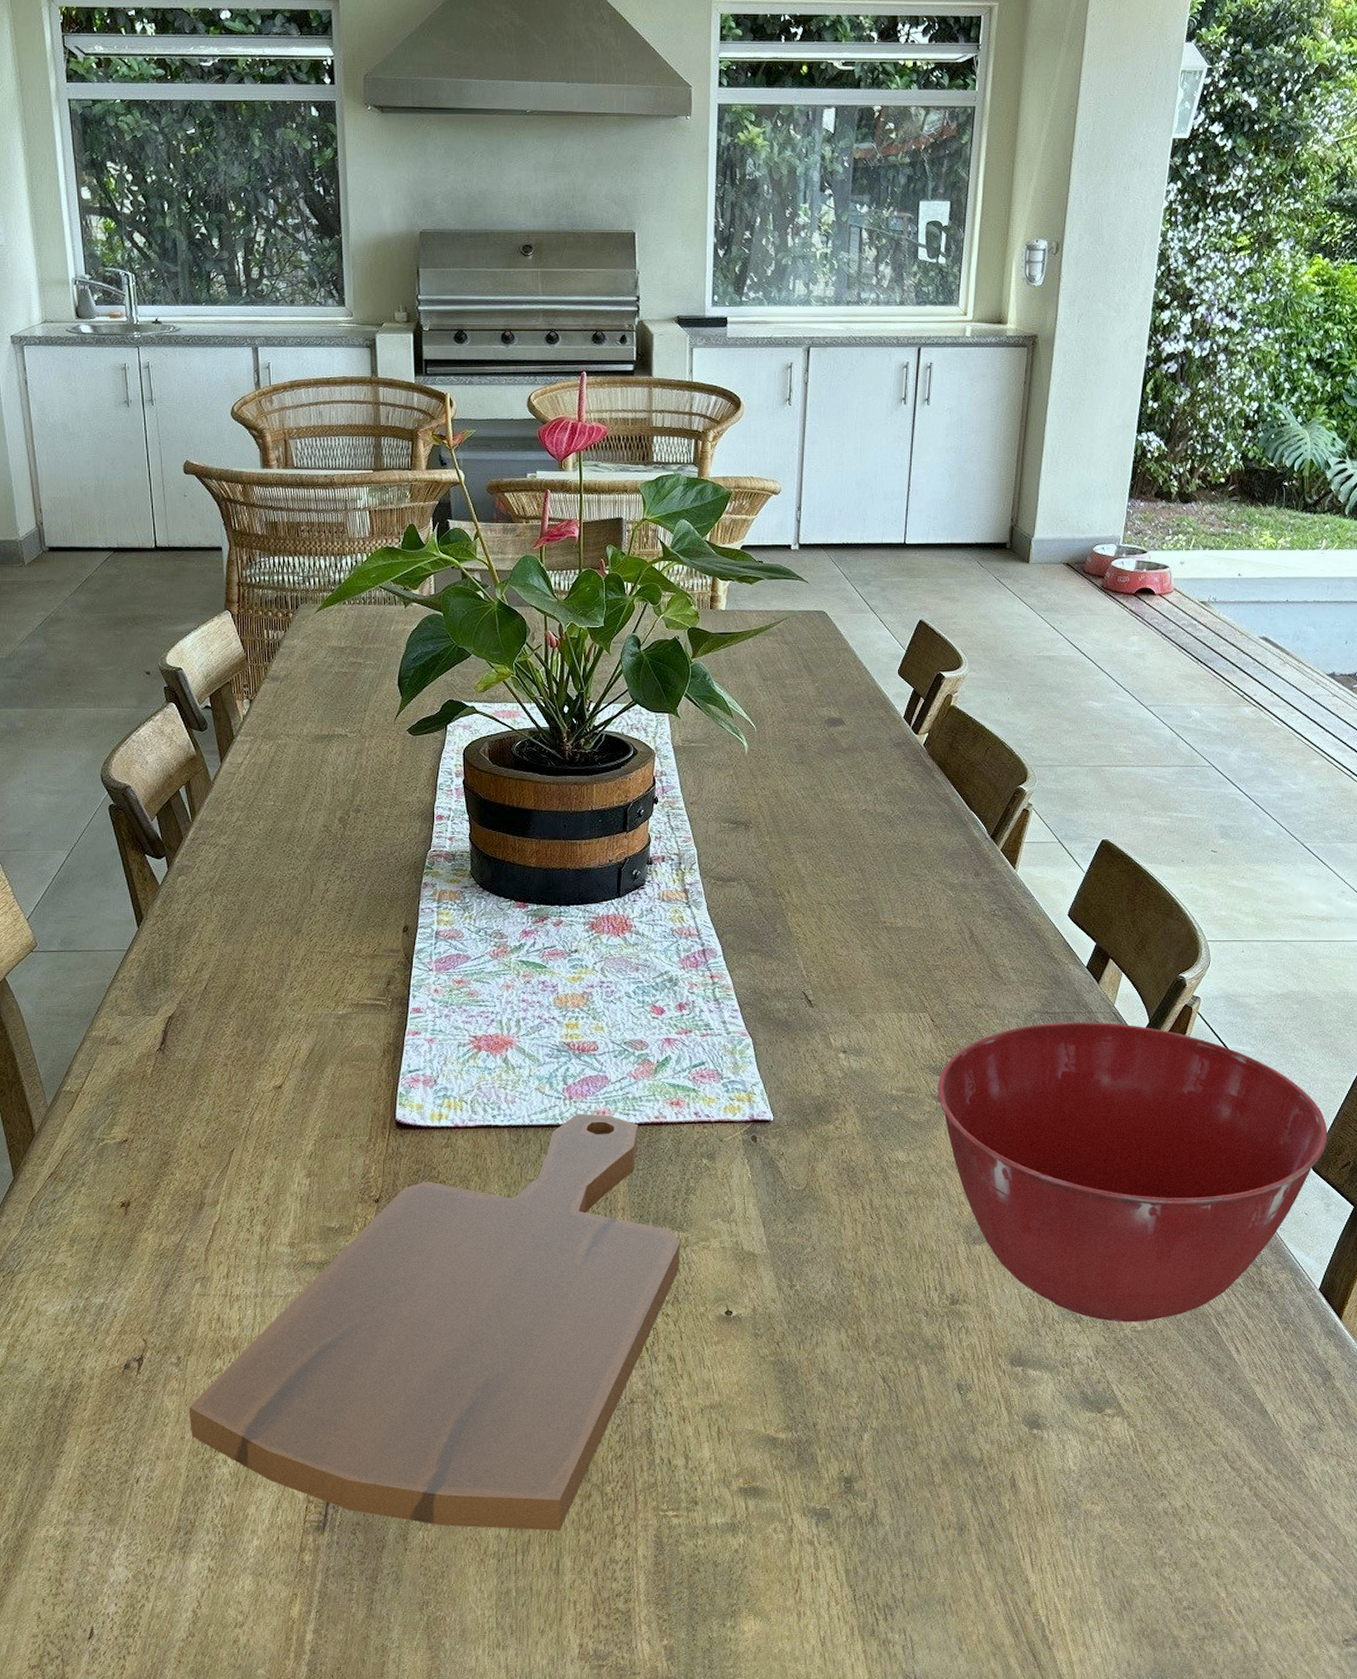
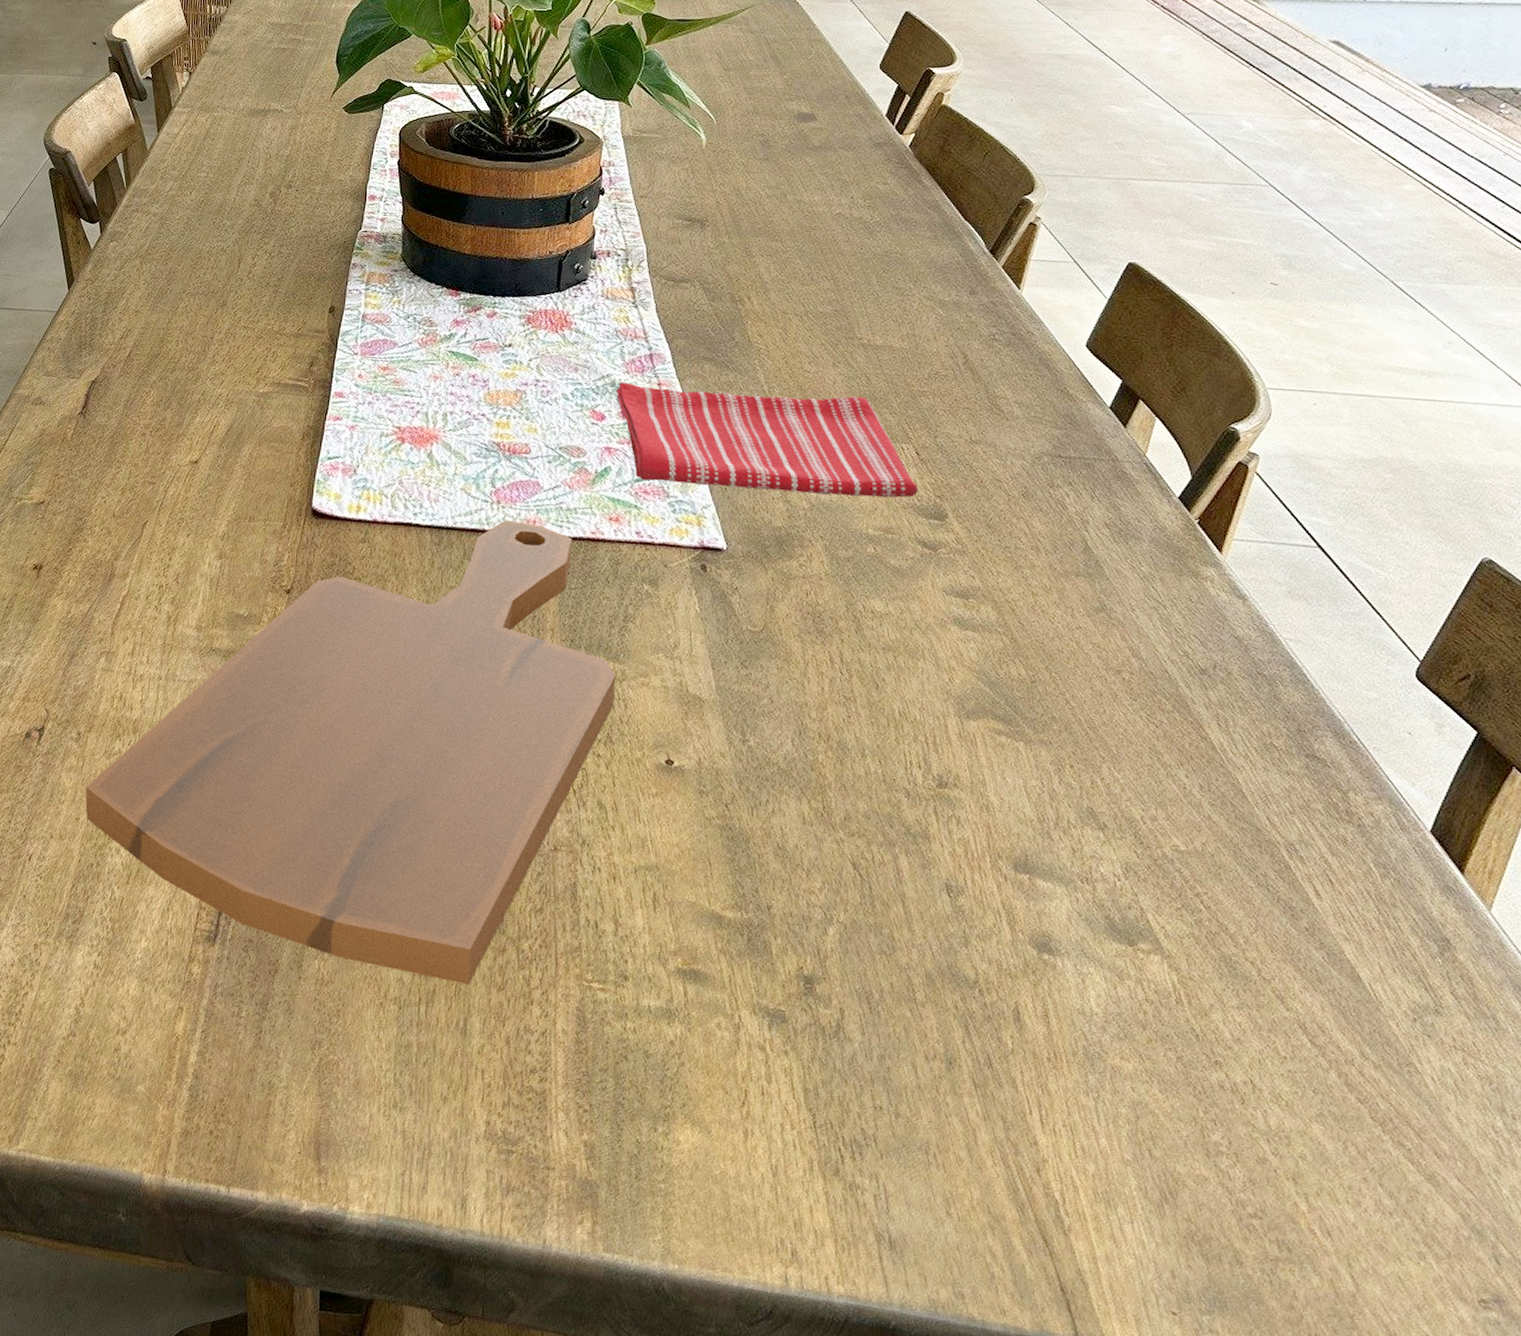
dish towel: none [673,974,933,1065] -> present [615,382,918,498]
mixing bowl: present [937,1022,1328,1323] -> none [923,468,1438,841]

